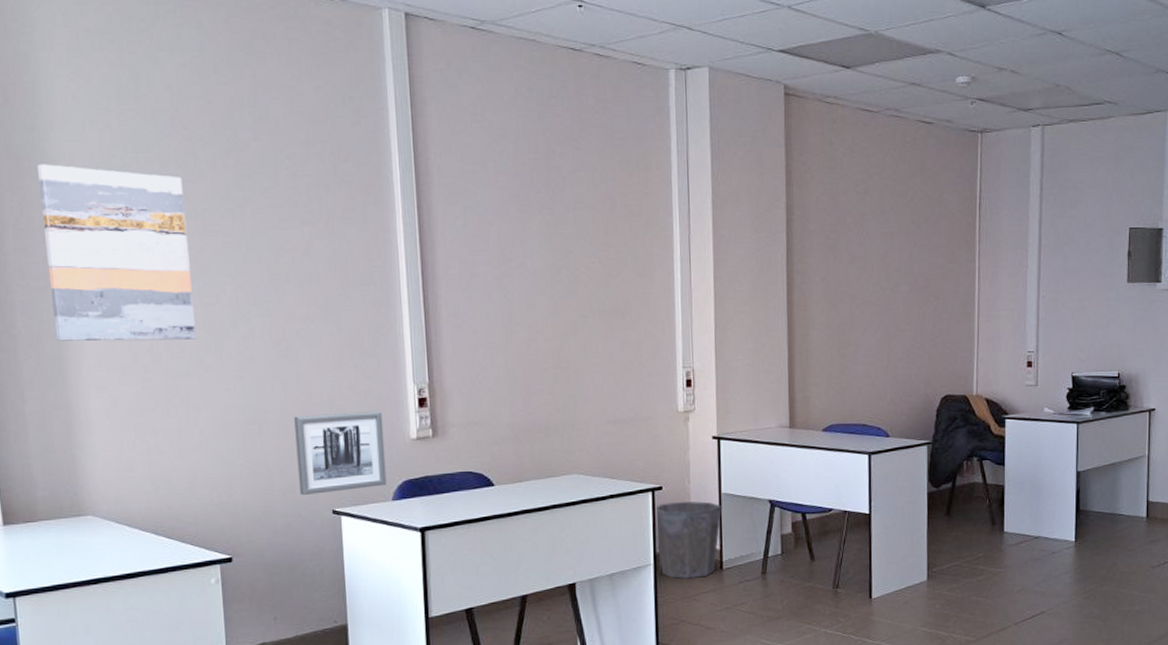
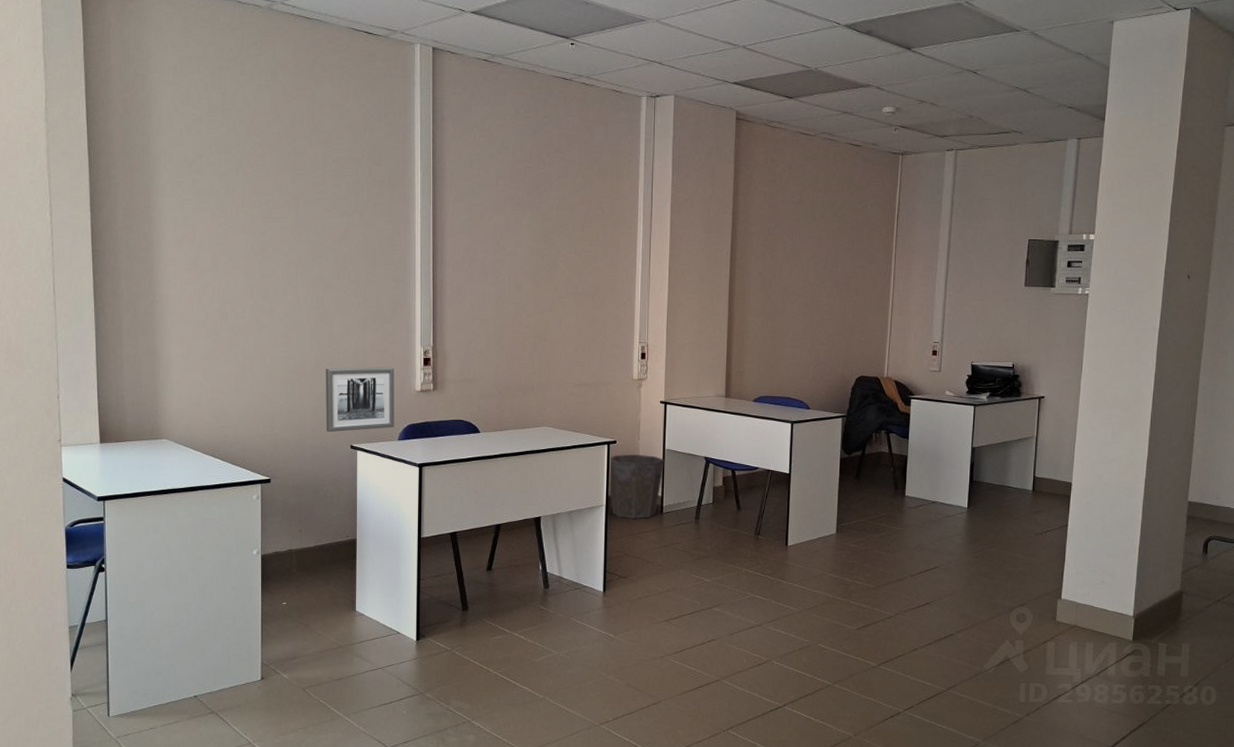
wall art: present [38,164,197,341] -> none [145,161,255,303]

